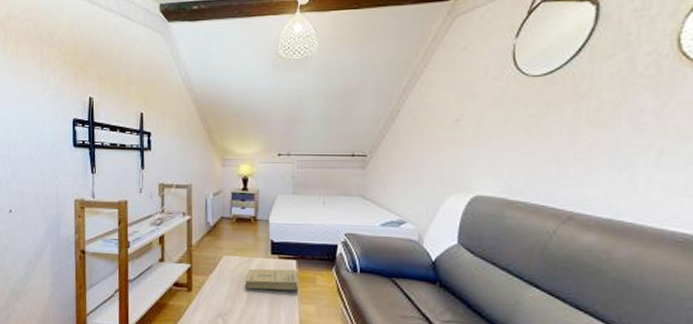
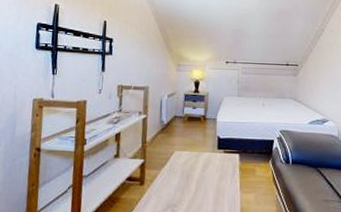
book: present [245,268,299,291] -> none [194,162,241,182]

